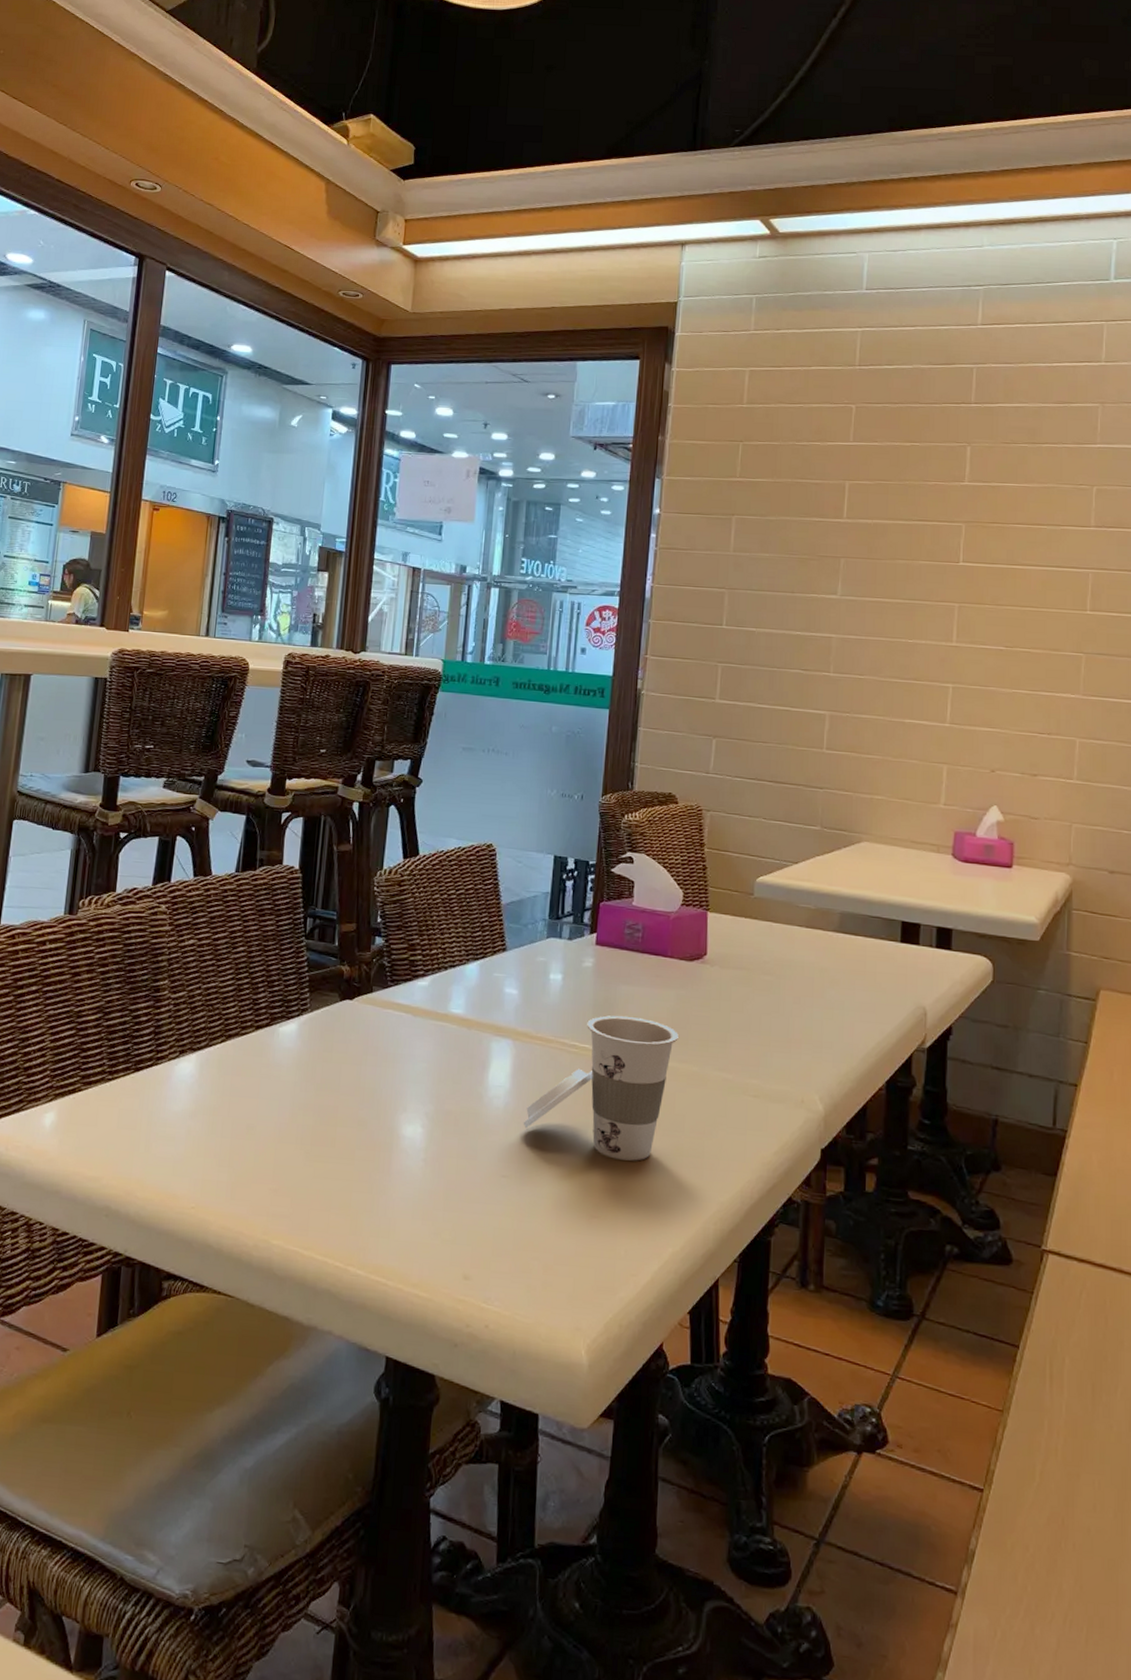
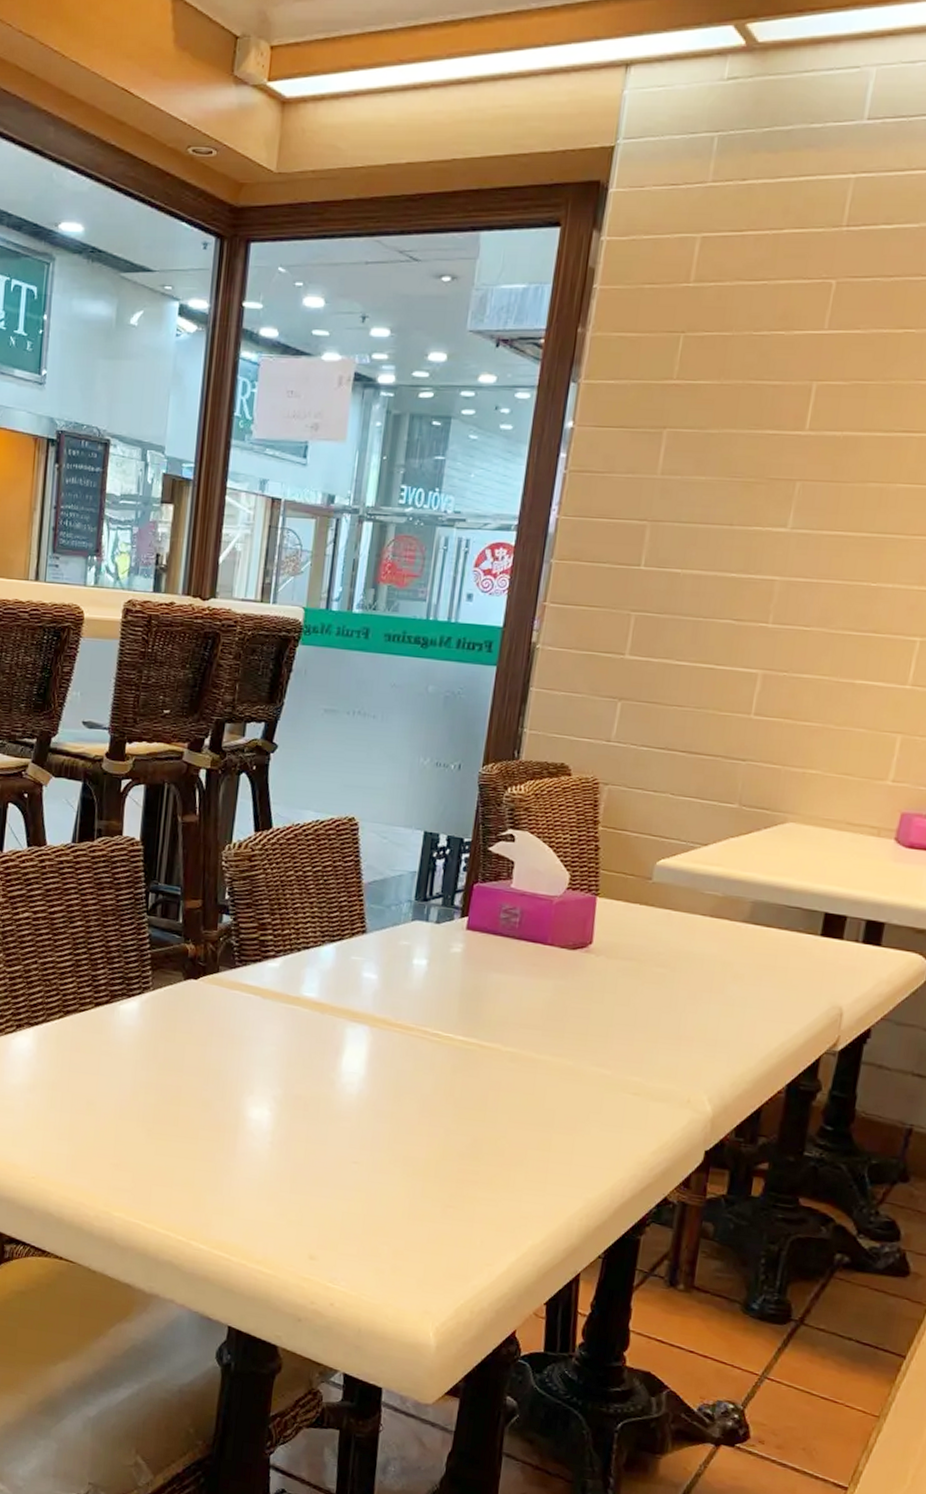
cup: present [523,1015,678,1161] -> none [377,1004,554,1154]

